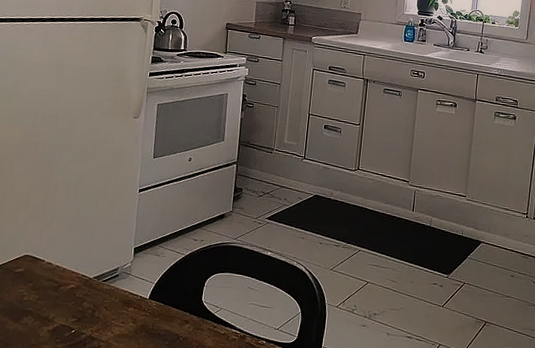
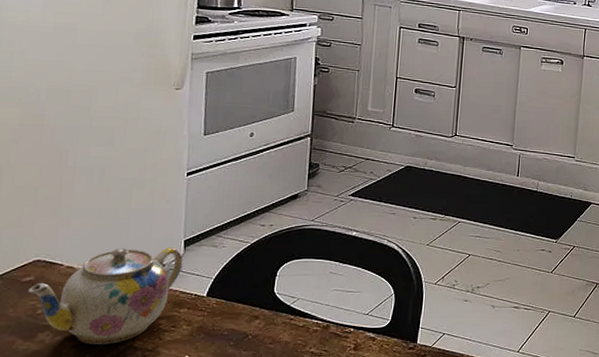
teapot: none [19,250,133,333] -> present [28,247,183,345]

